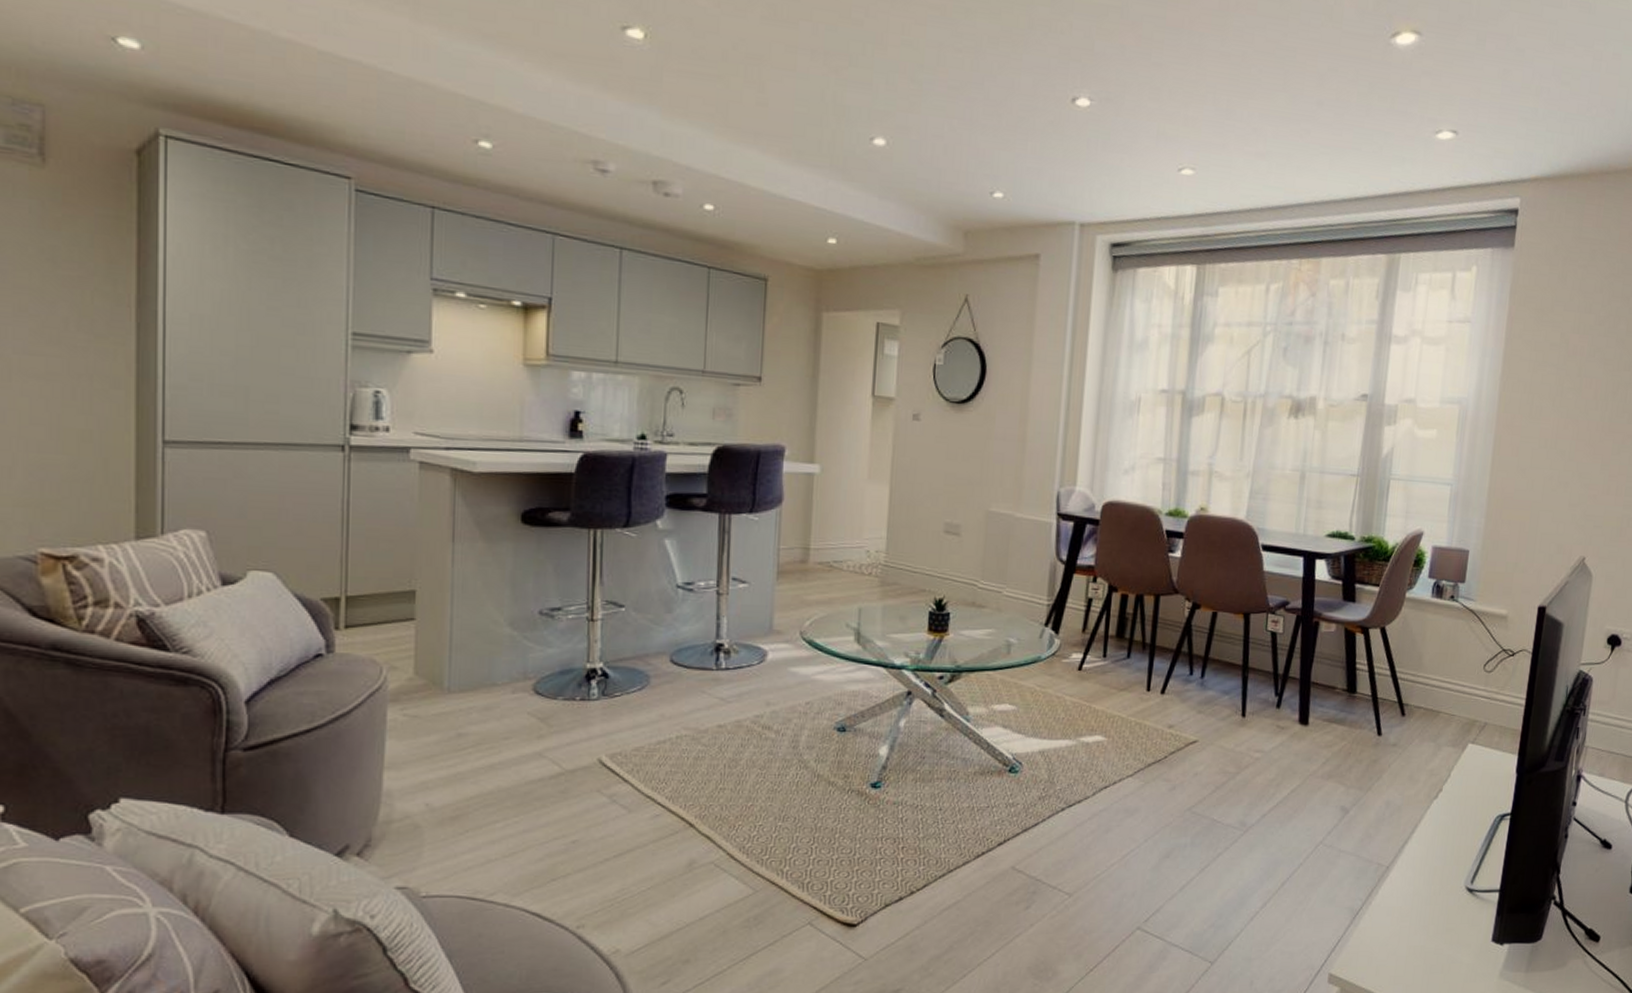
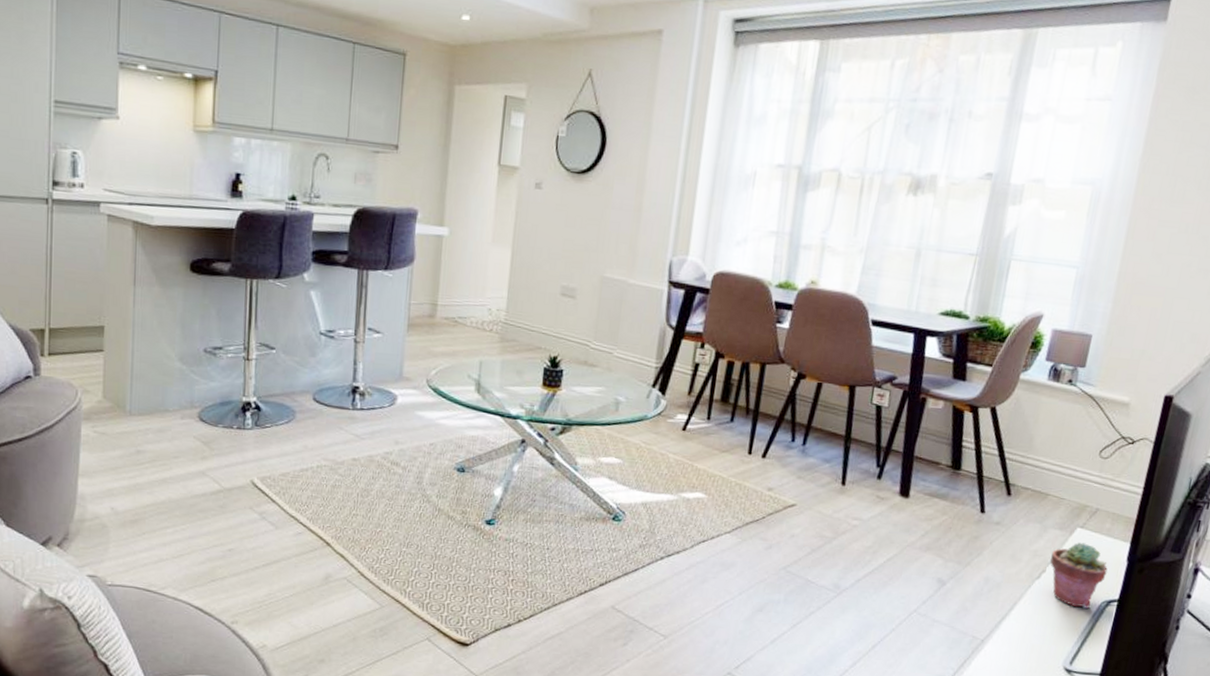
potted succulent: none [1446,758,1499,825] -> present [1050,542,1108,609]

